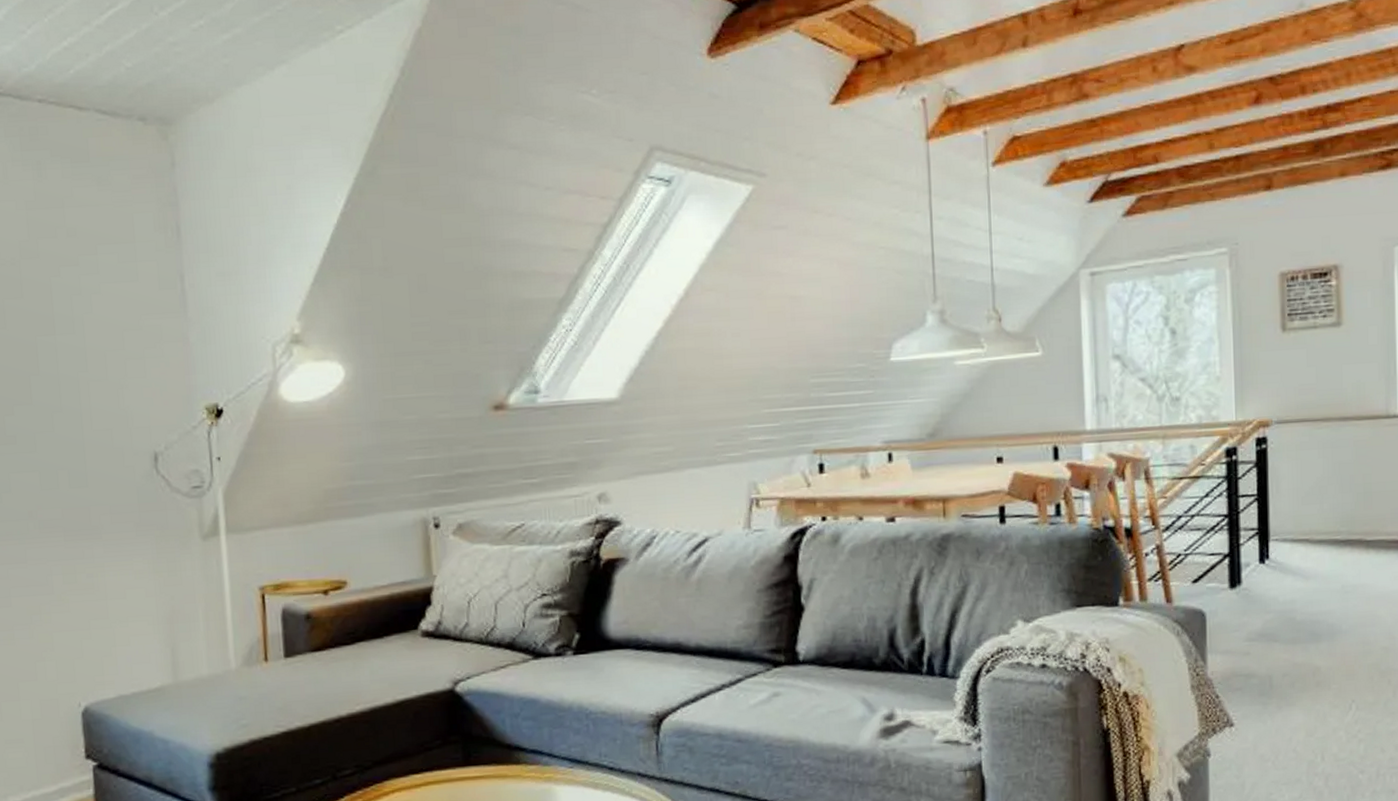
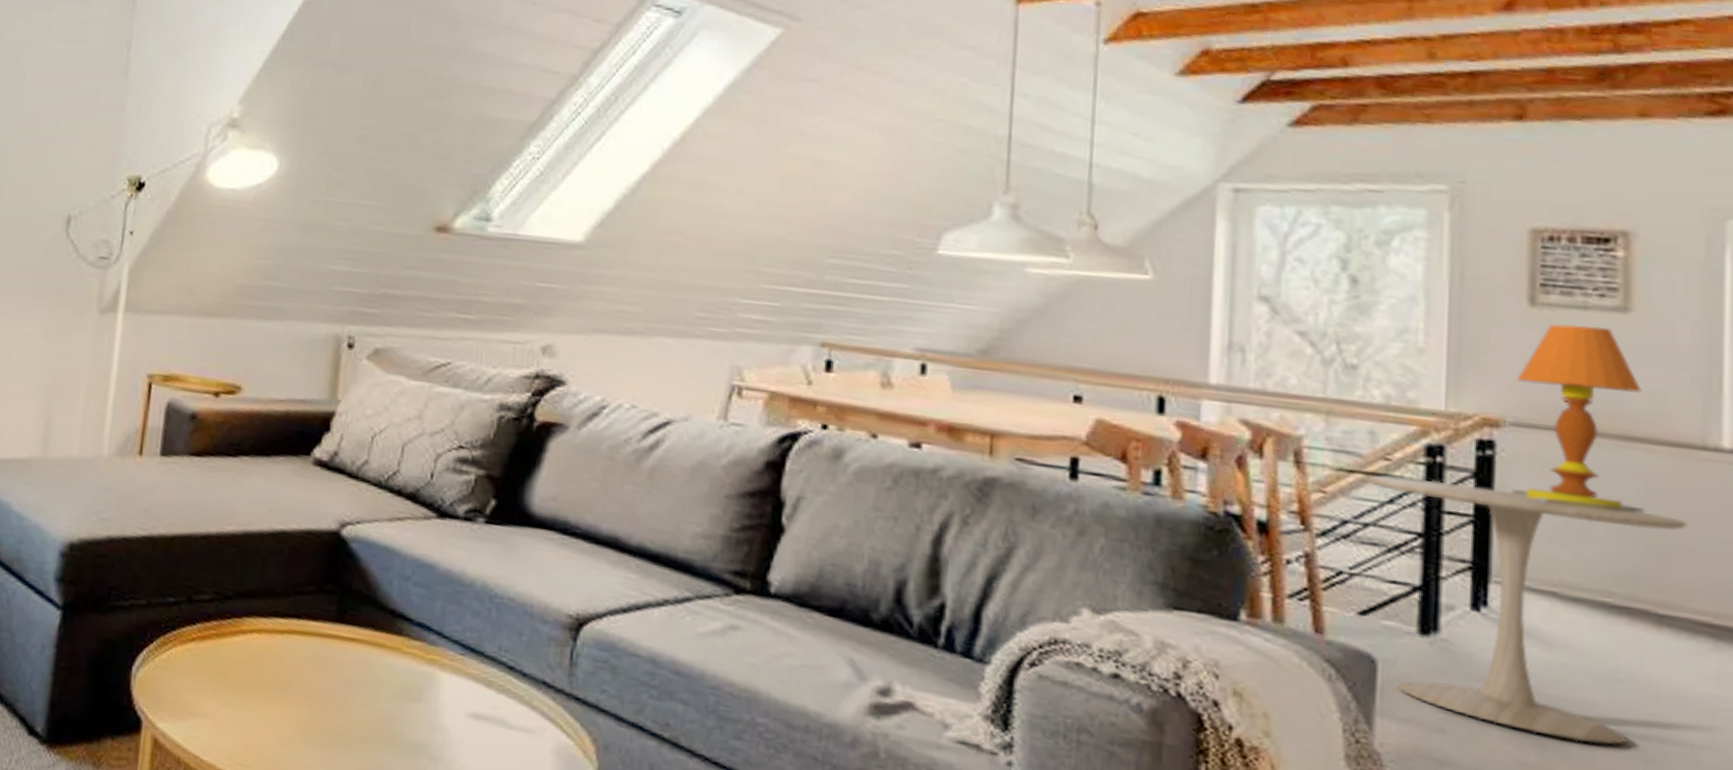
side table: none [1190,470,1380,642] -> present [1366,475,1687,745]
table lamp: none [1277,340,1357,477] -> present [1511,324,1646,513]

